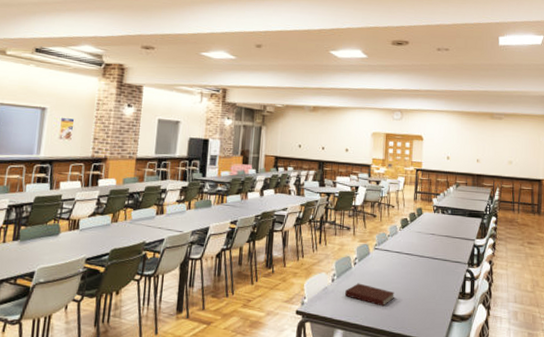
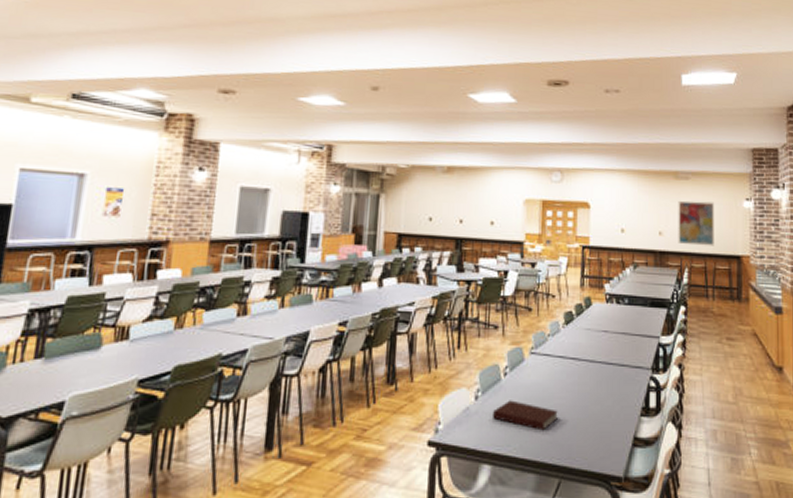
wall art: none [492,135,521,172] -> present [678,200,714,246]

